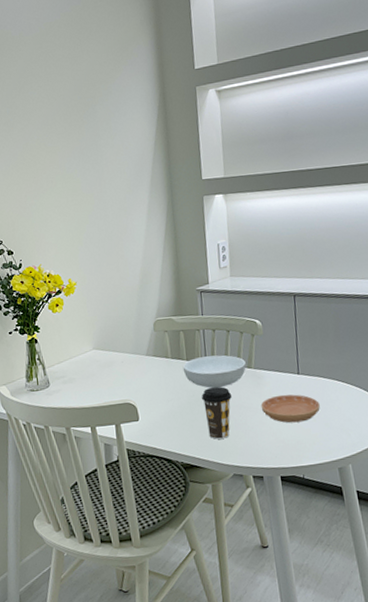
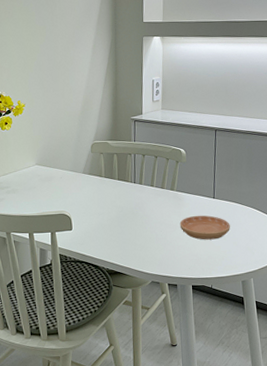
serving bowl: present [182,355,246,389] -> none [114,177,169,206]
coffee cup: present [202,387,232,440] -> none [129,205,155,250]

